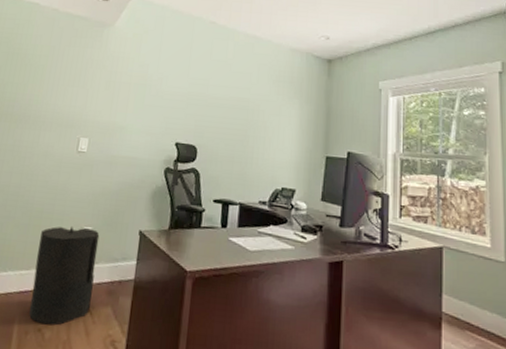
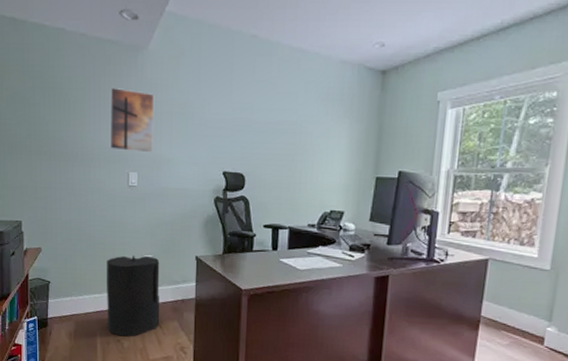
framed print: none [64,56,116,120] -> present [109,87,155,153]

